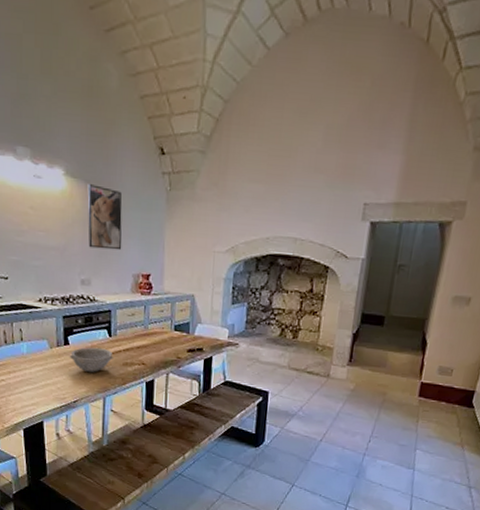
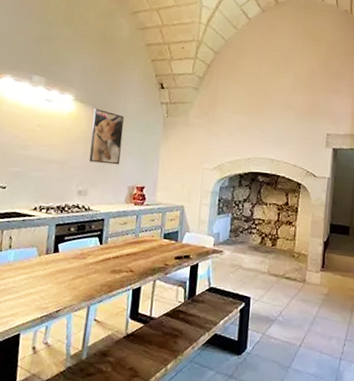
bowl: present [69,347,113,372] -> none [57,254,102,280]

